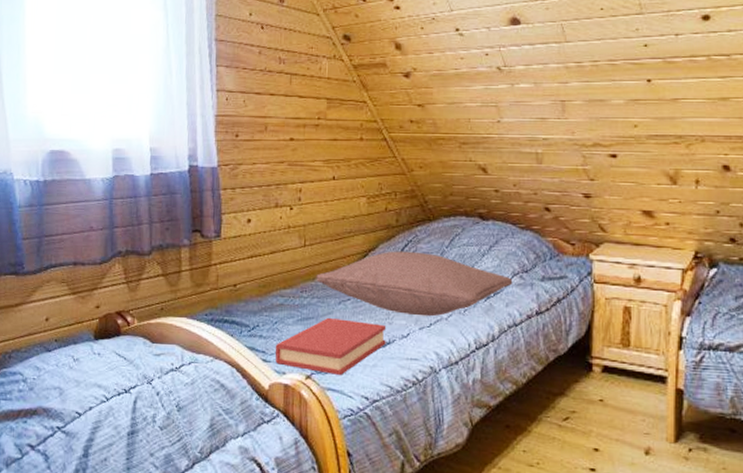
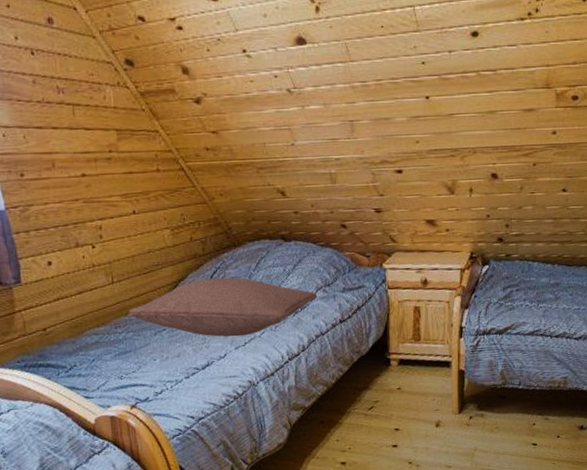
hardback book: present [275,317,387,375] -> none [95,348,205,401]

